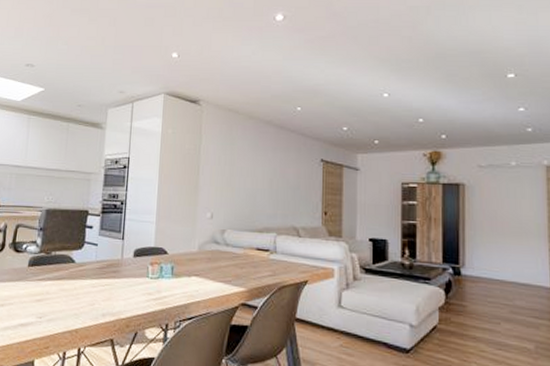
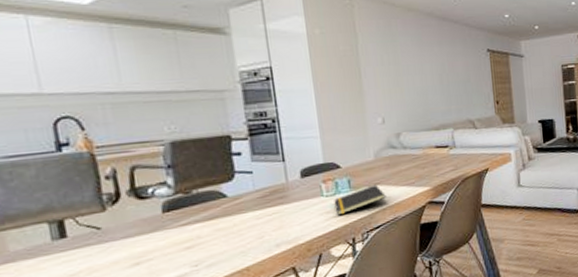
notepad: none [156,275,203,299] -> present [334,184,386,216]

